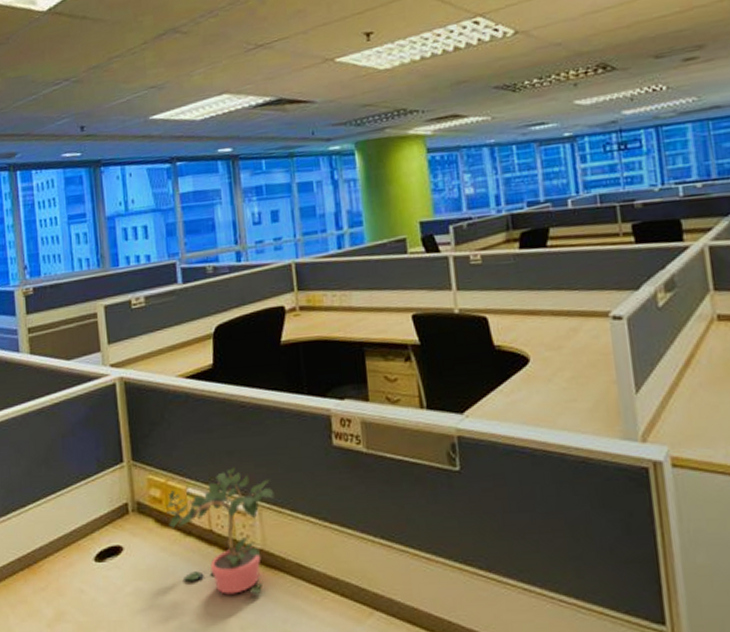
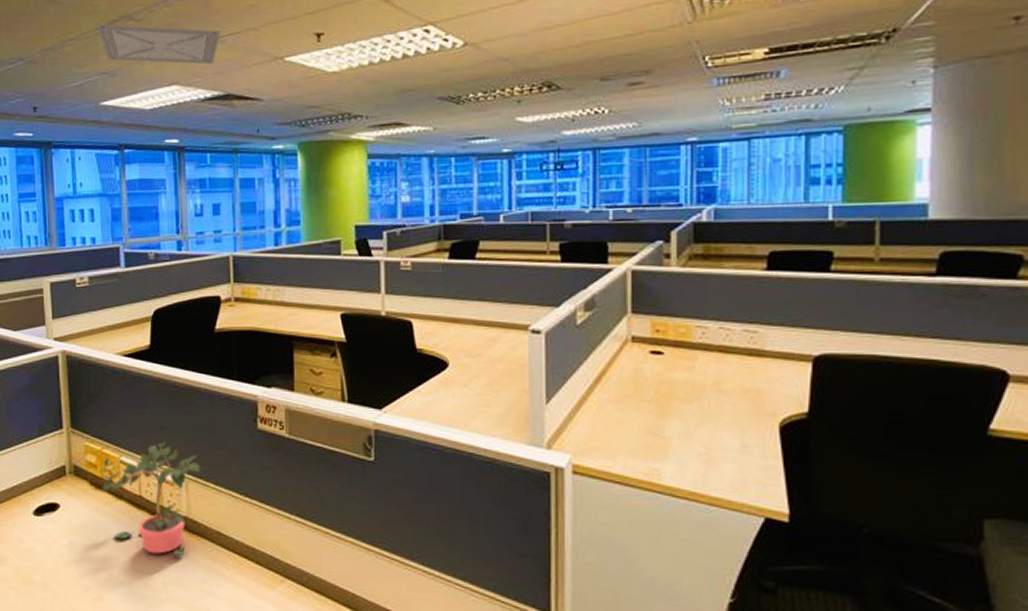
ceiling vent: none [143,36,269,75] -> present [97,24,221,65]

